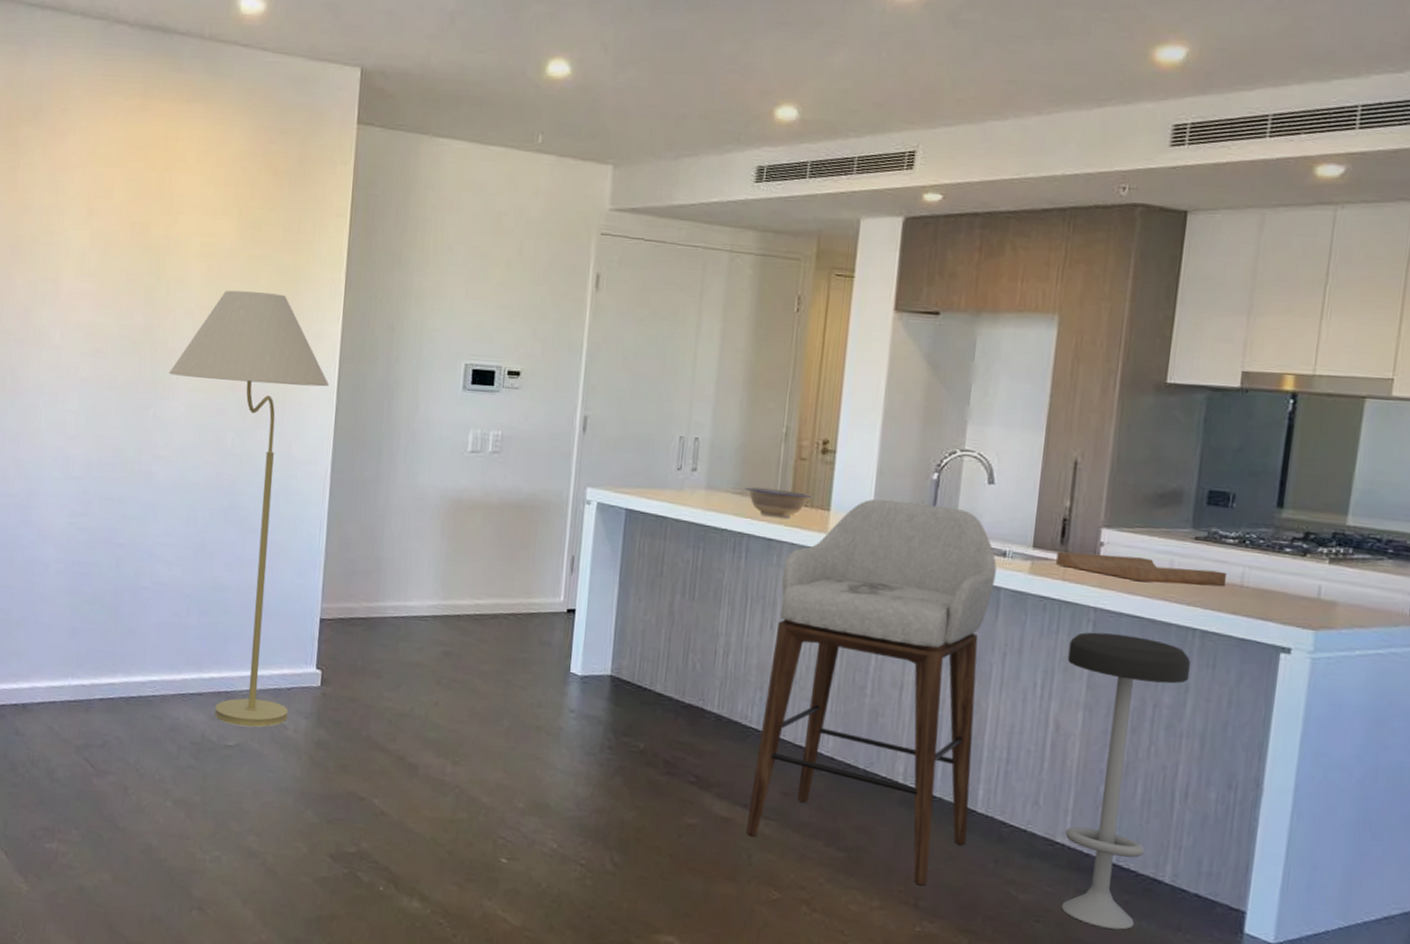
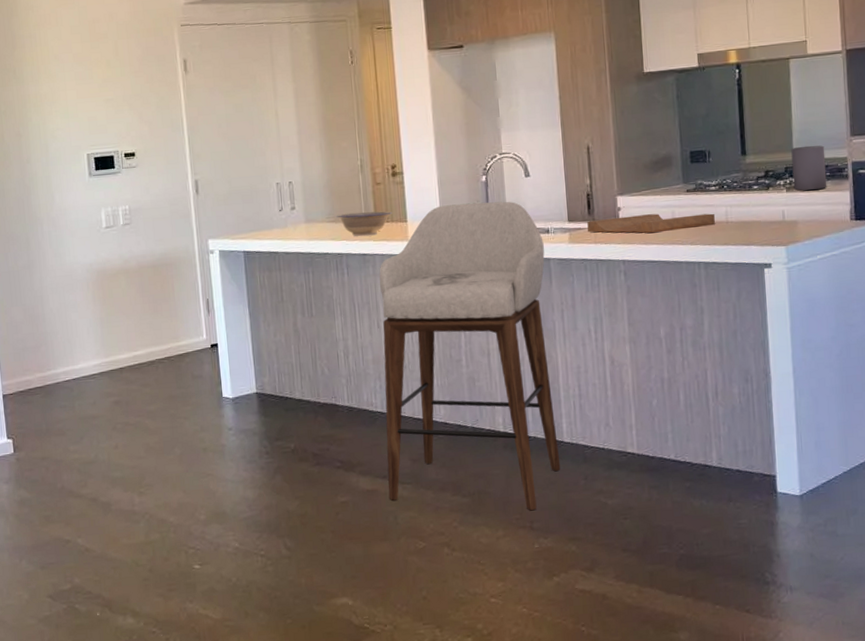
bar stool: present [1061,632,1191,930] -> none [609,277,703,513]
canister: none [1340,509,1393,569] -> present [791,145,827,192]

